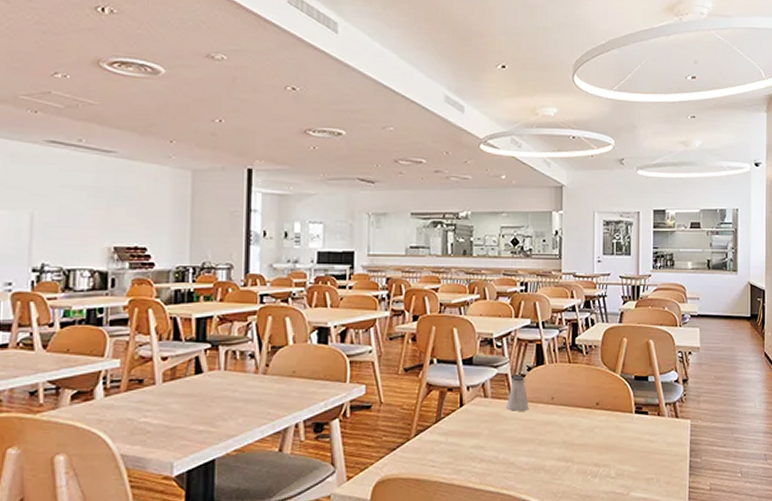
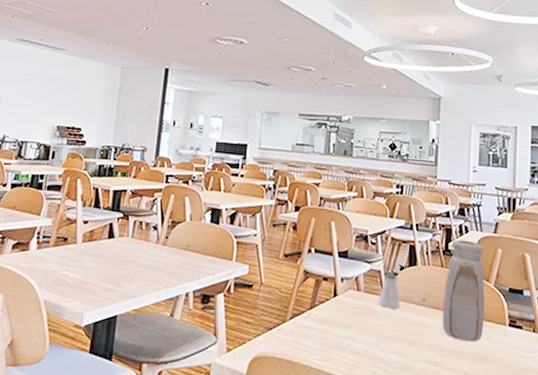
vase: none [571,333,612,434] -> present [442,239,485,343]

